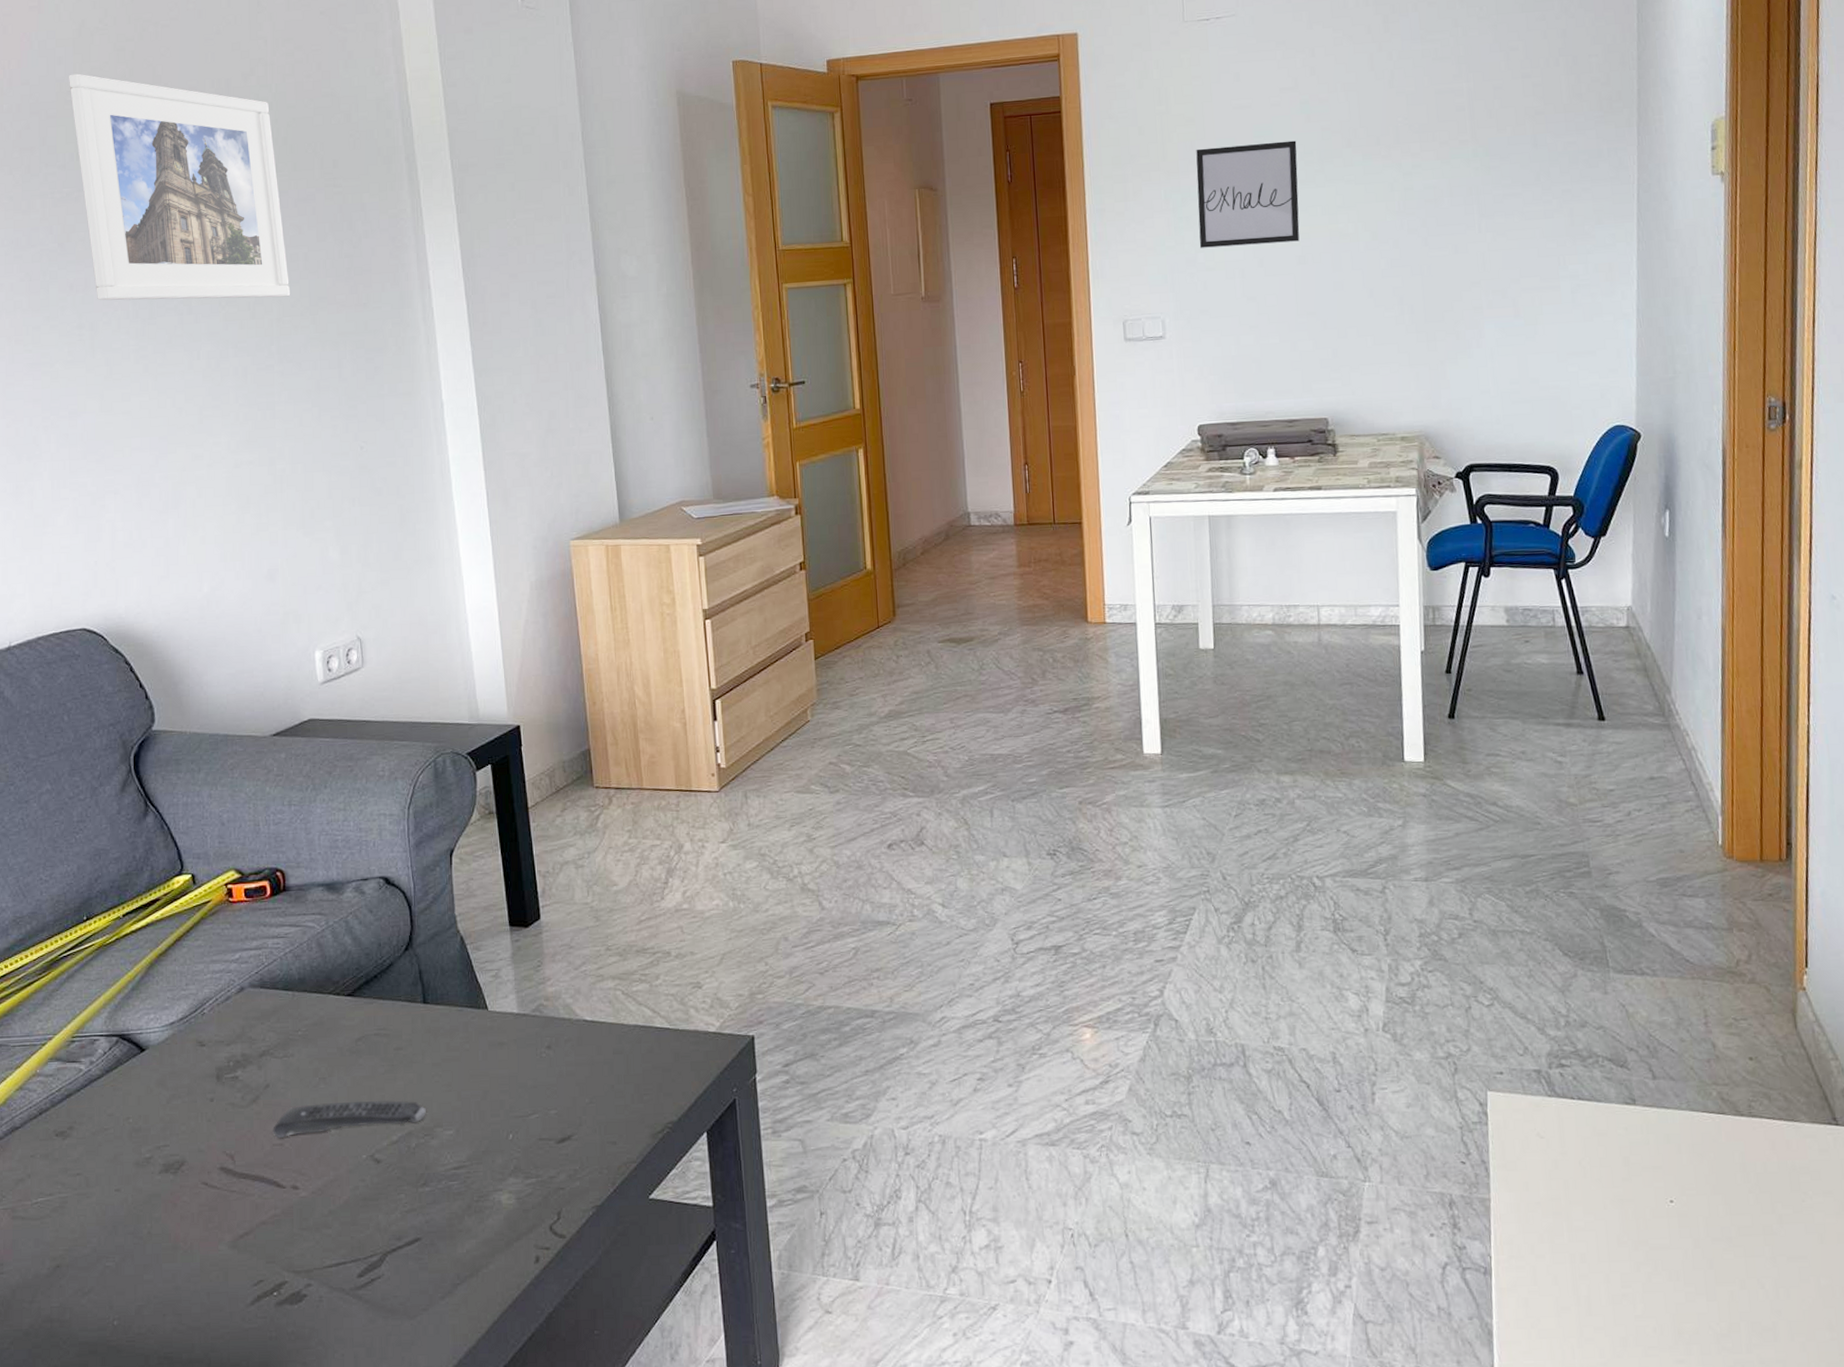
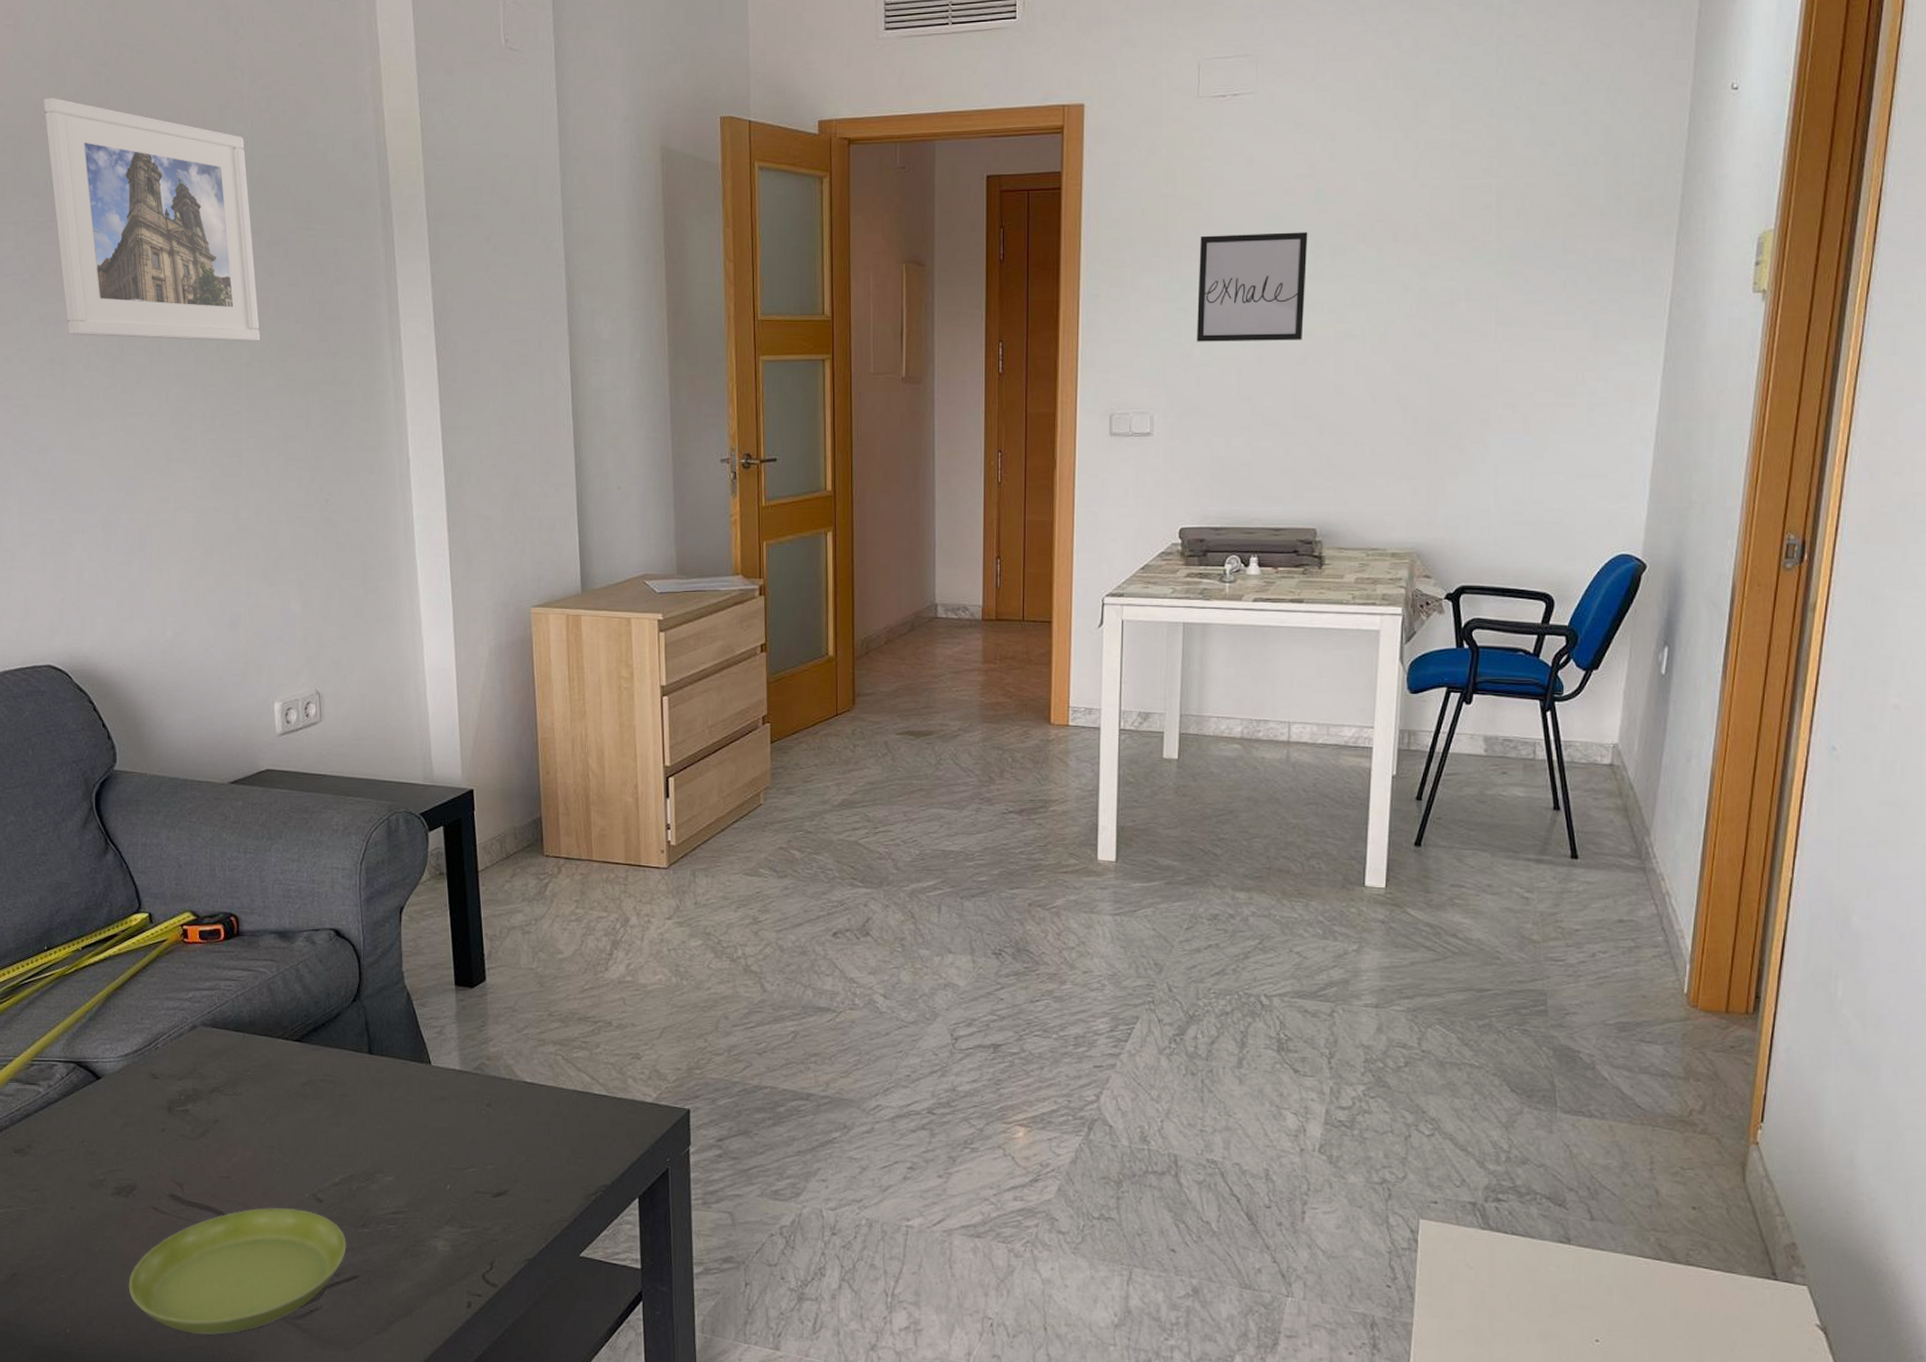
saucer: none [179,1171,407,1316] -> present [128,1207,346,1335]
remote control: present [273,1100,426,1139] -> none [220,1141,368,1172]

